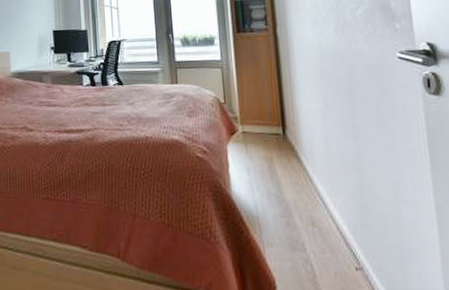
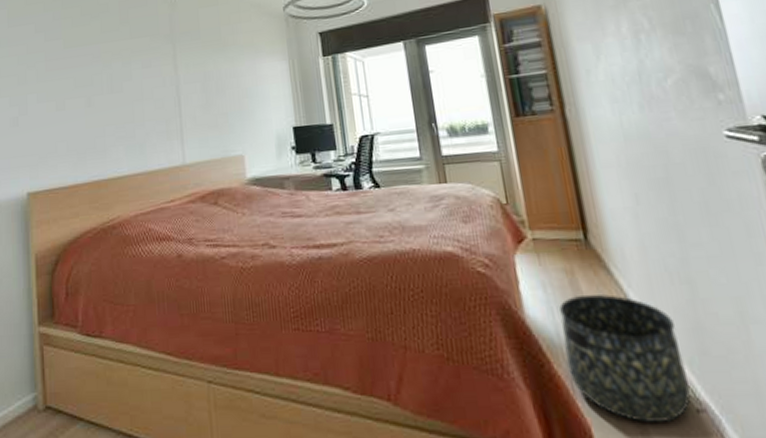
basket: none [259,177,352,277] -> present [559,294,691,422]

